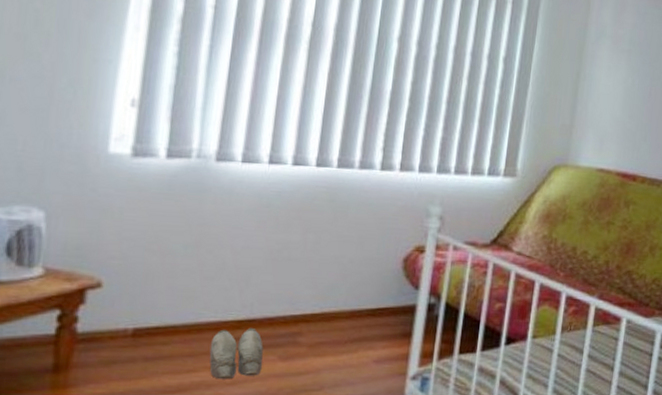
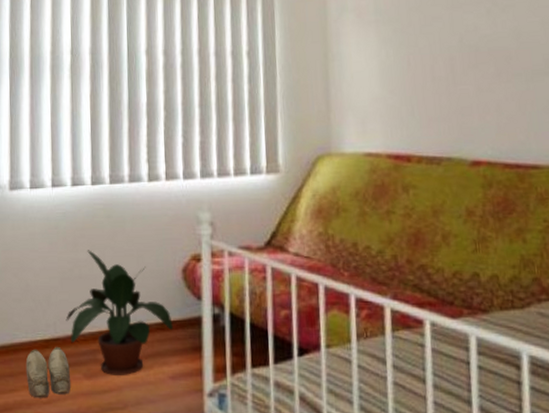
potted plant: none [265,232,385,358] -> present [66,250,173,375]

